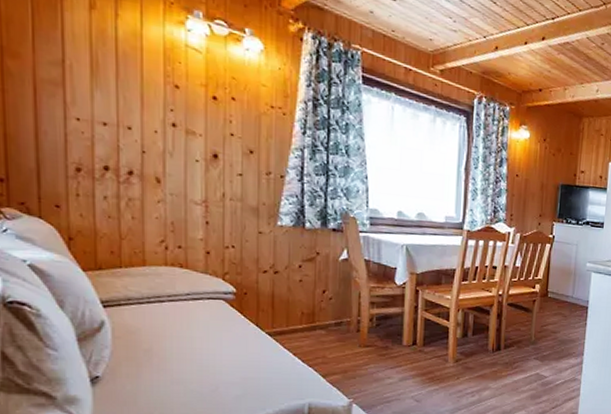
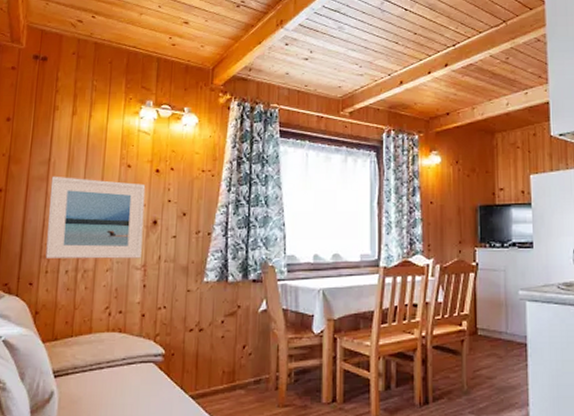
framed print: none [69,82,201,193] -> present [45,176,146,259]

